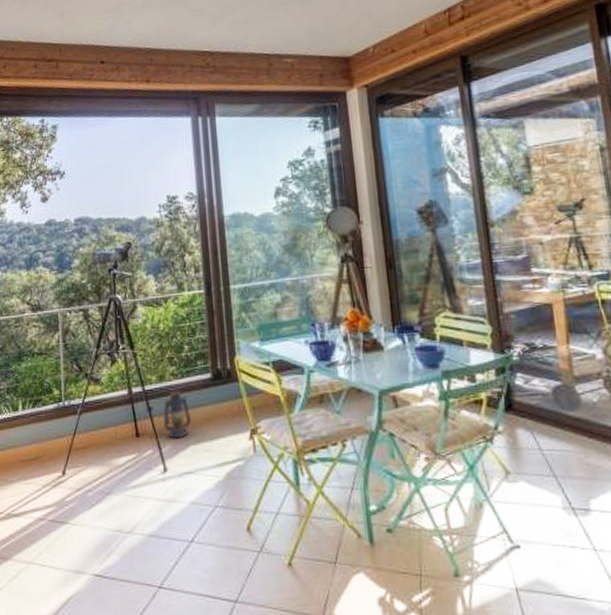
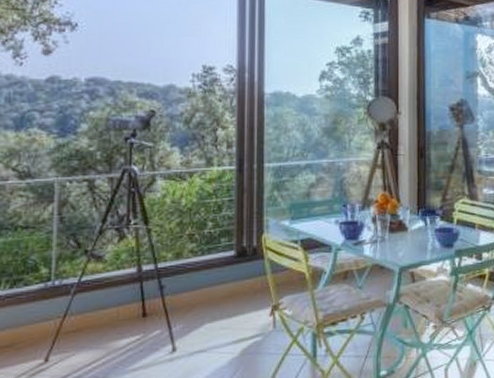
lantern: present [163,391,192,439] -> none [176,268,210,318]

